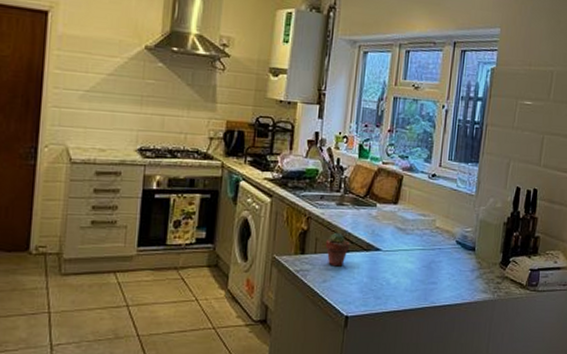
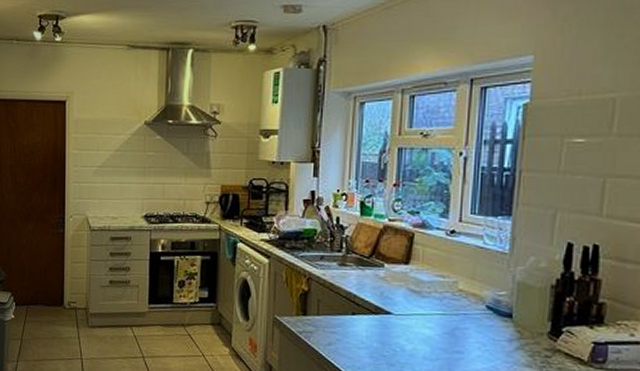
potted succulent: present [325,233,350,267] -> none [328,295,356,330]

